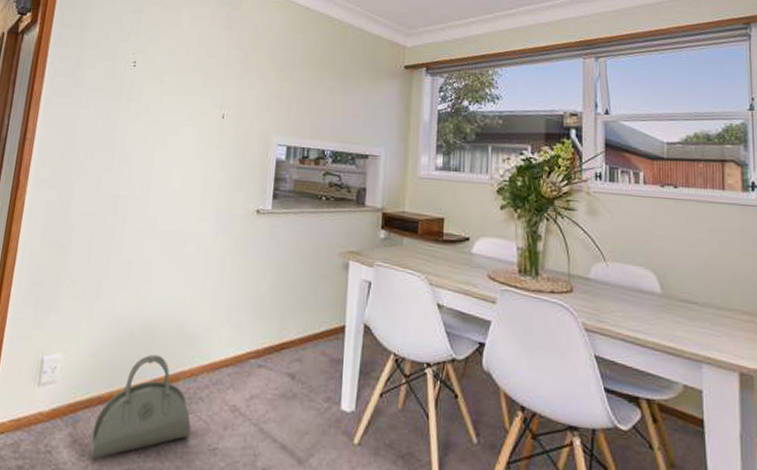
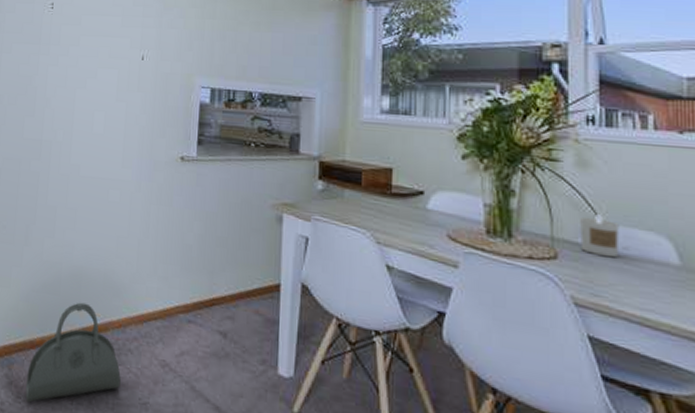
candle: none [590,254,619,290] -> present [580,214,620,258]

